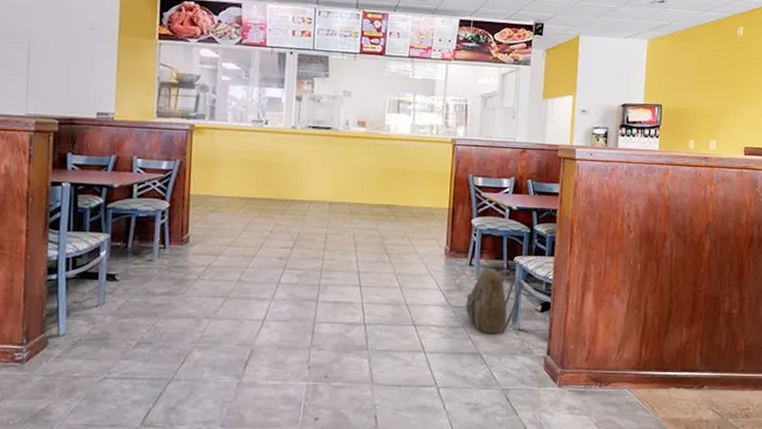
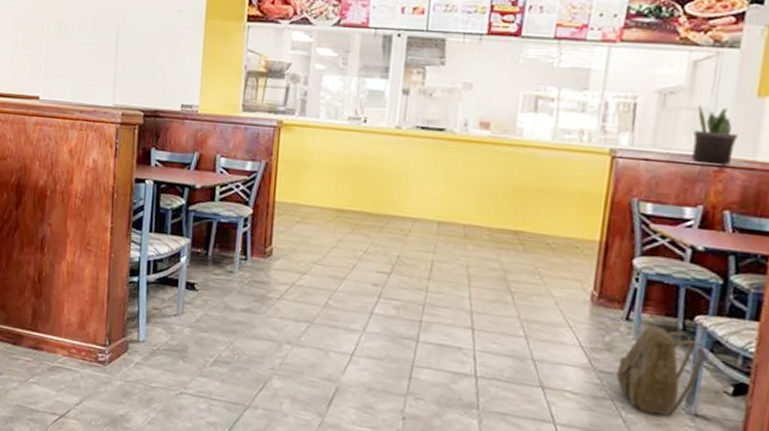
planter: none [505,105,533,148] -> present [692,104,738,166]

